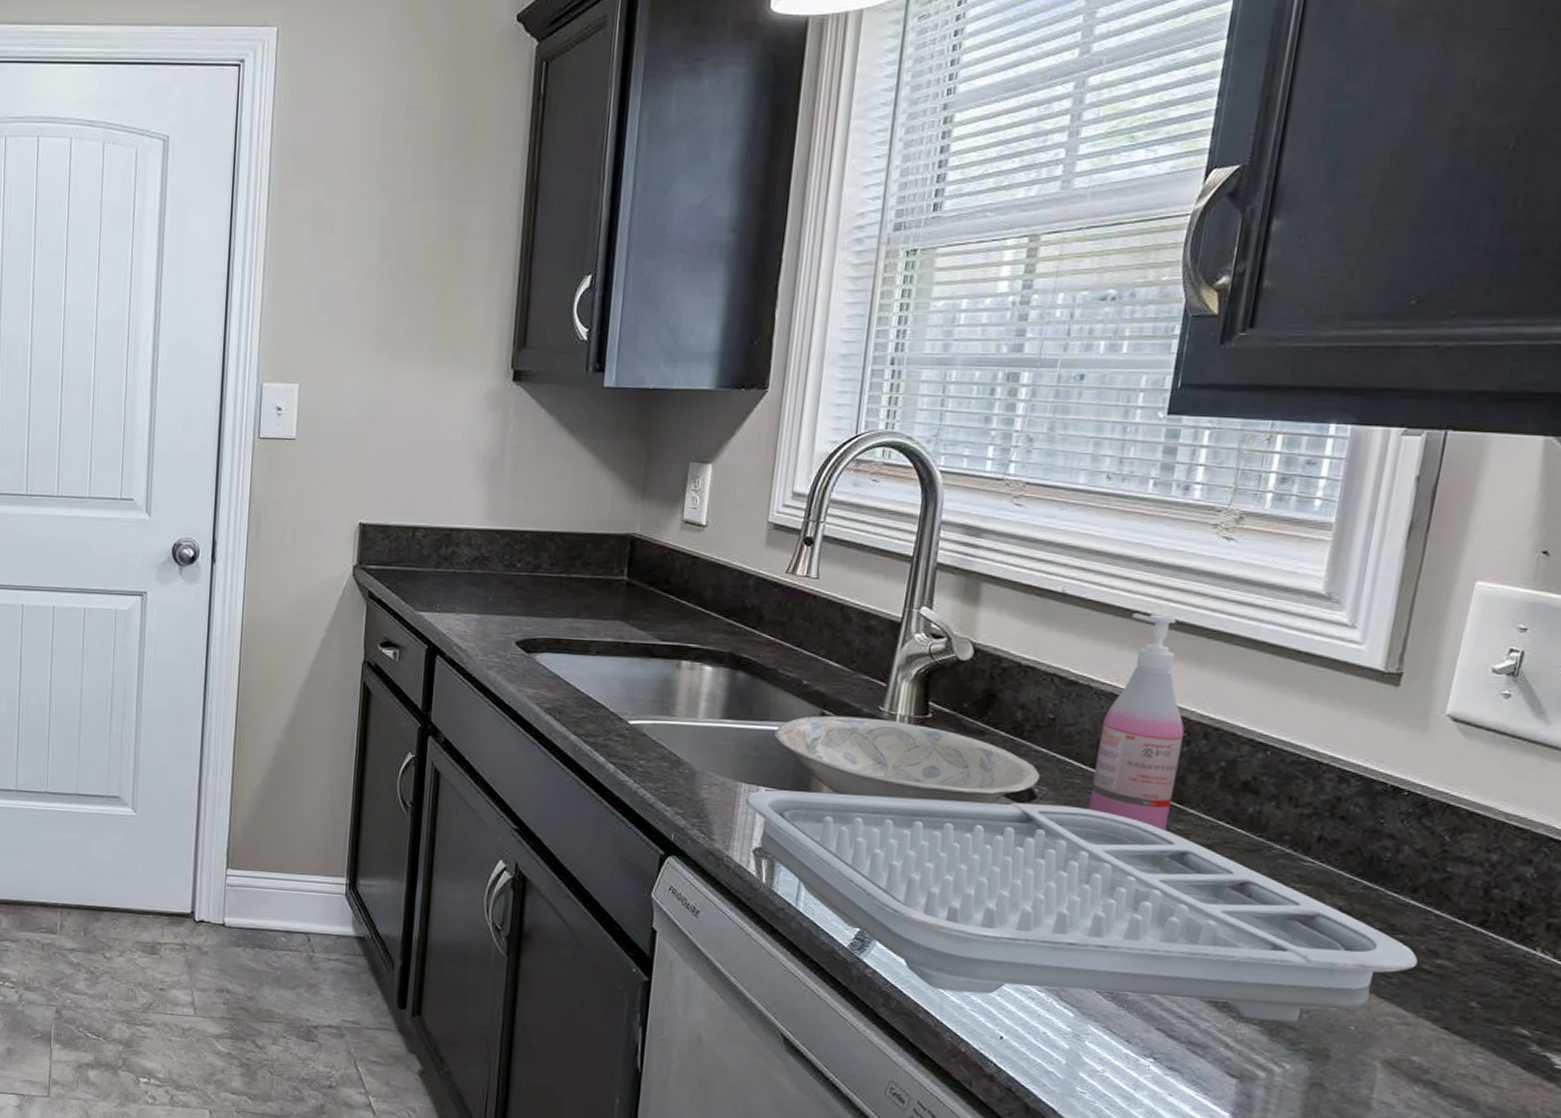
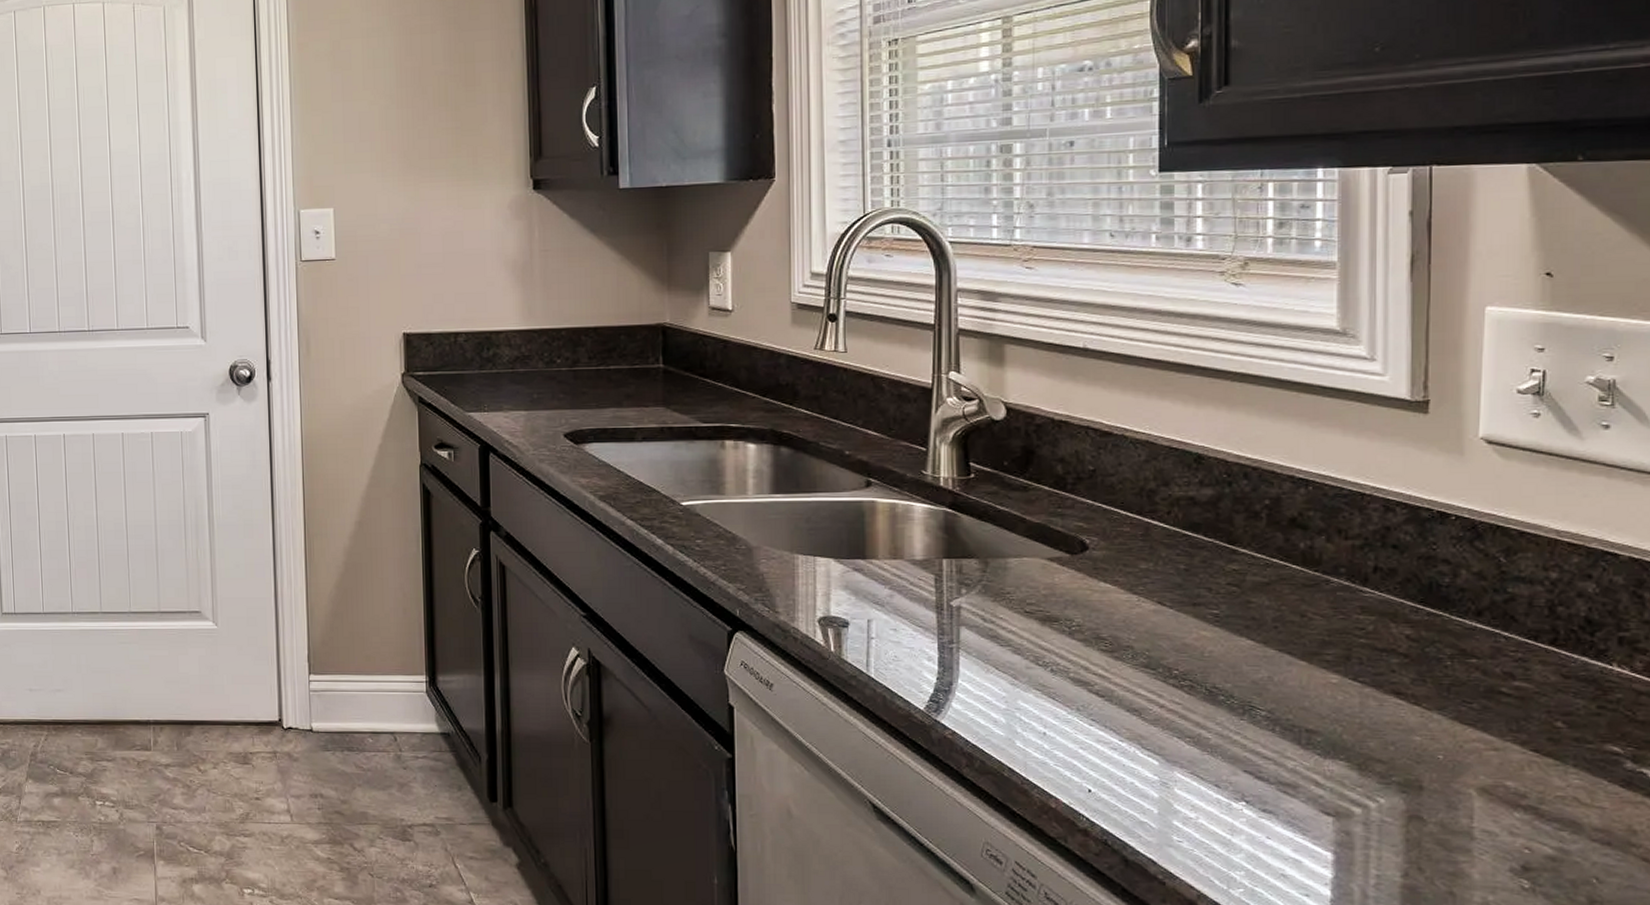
dish rack: present [746,790,1418,1022] -> none [805,554,1495,755]
bowl: present [774,715,1040,805] -> none [824,482,1088,559]
soap dispenser: present [1087,613,1185,830] -> none [1140,362,1223,571]

